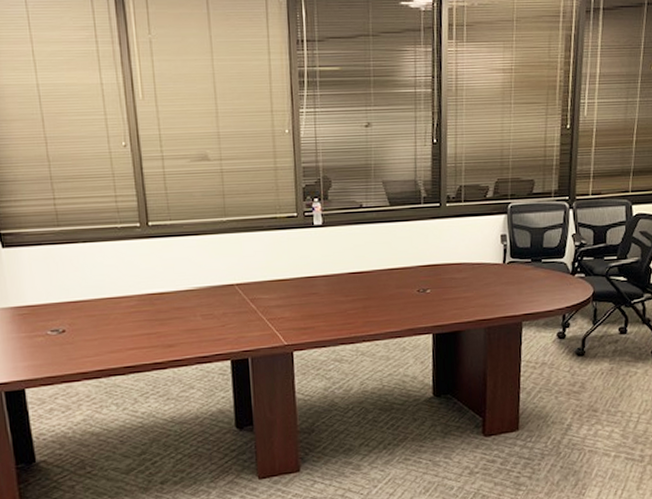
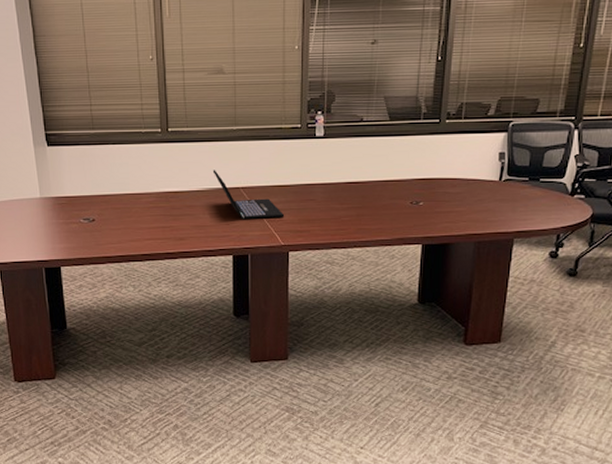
laptop: none [202,266,286,320] -> present [212,170,285,220]

